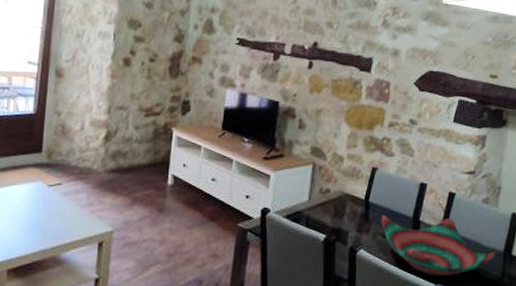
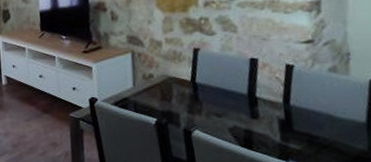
decorative bowl: present [381,215,495,276] -> none [212,91,356,153]

